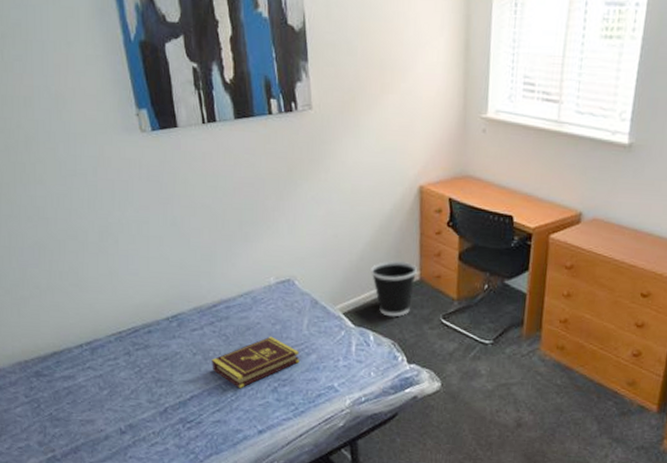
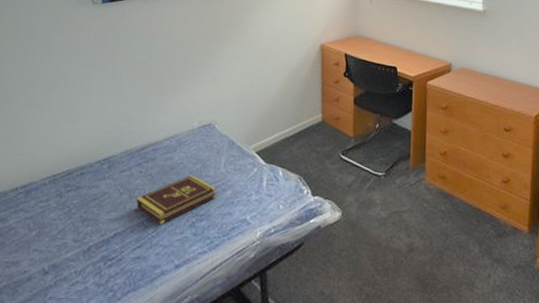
wastebasket: present [371,260,417,317] -> none [280,105,319,154]

